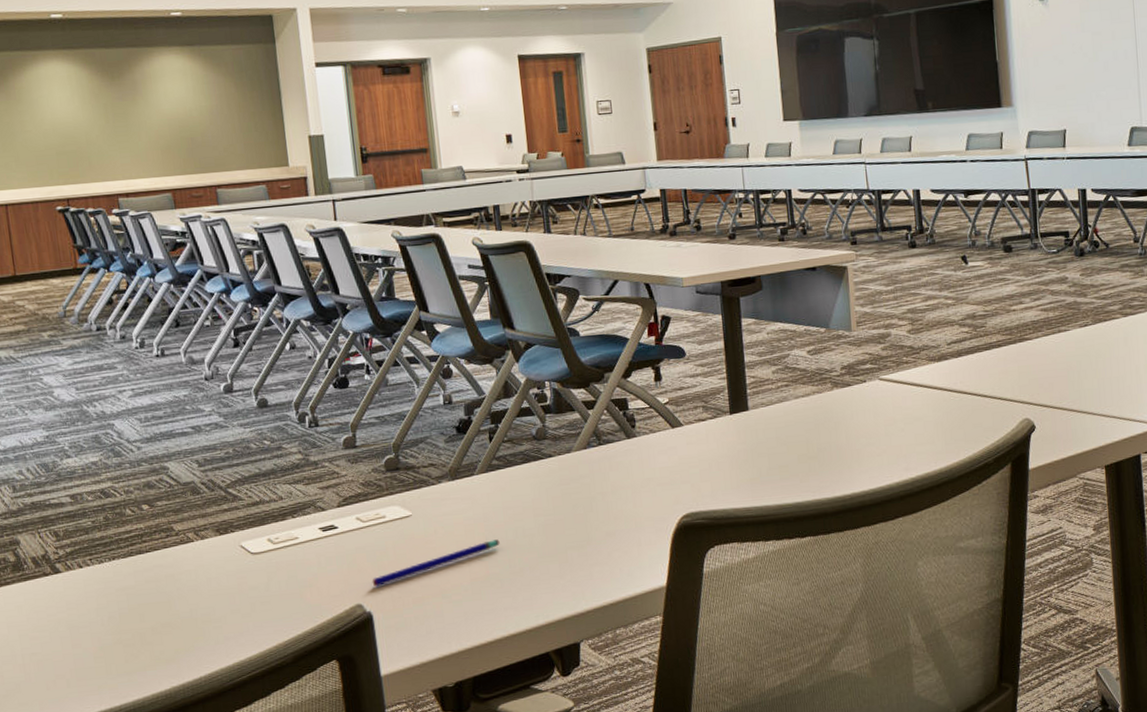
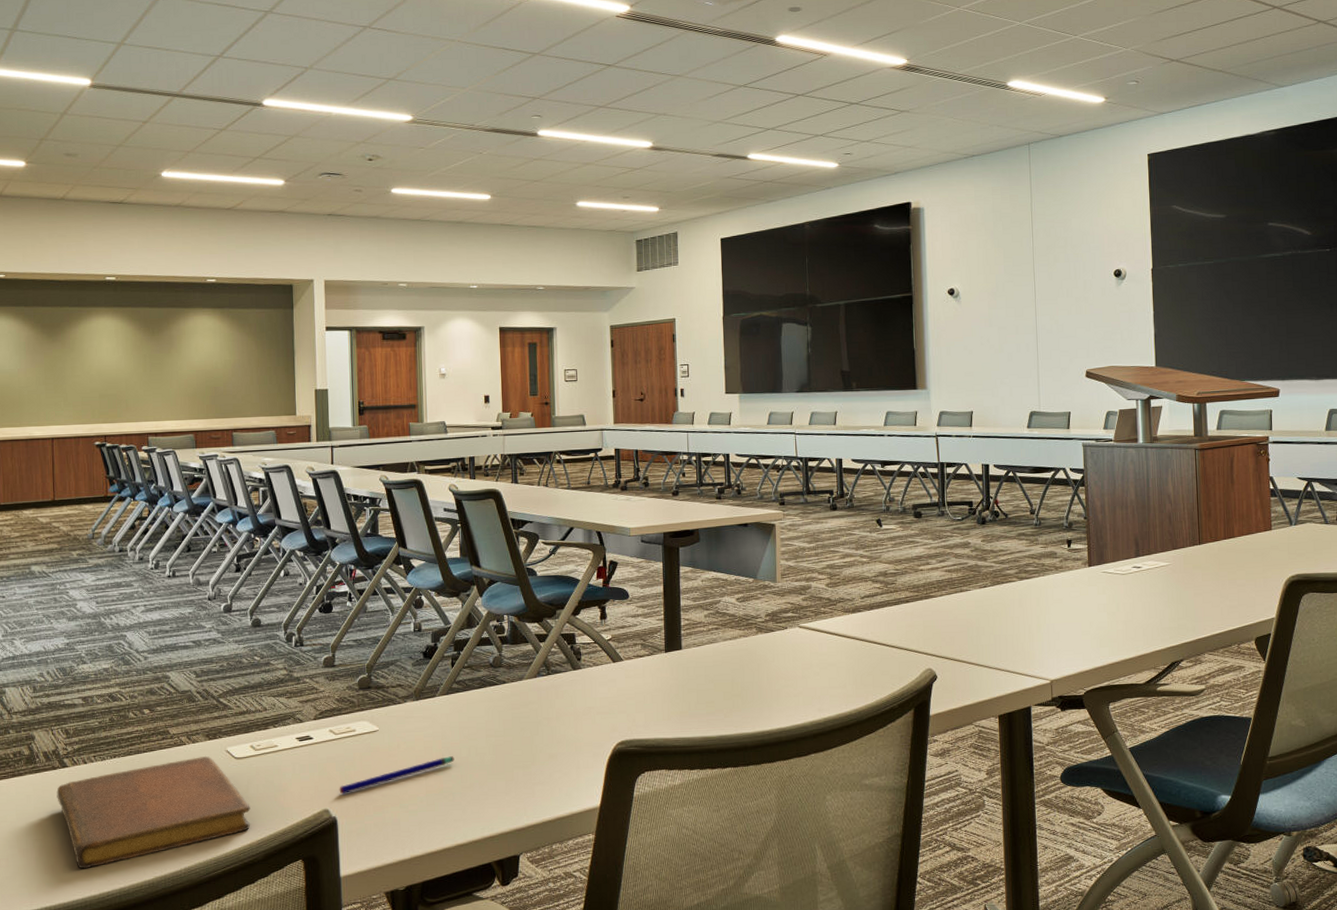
notebook: none [51,552,275,683] -> present [56,755,250,869]

